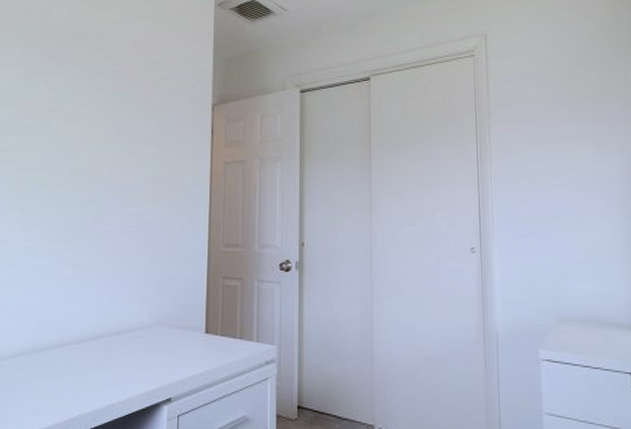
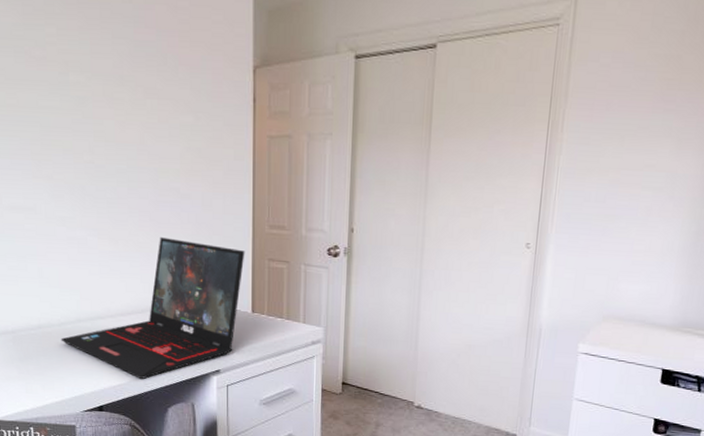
laptop: none [12,260,201,413] -> present [61,236,245,379]

